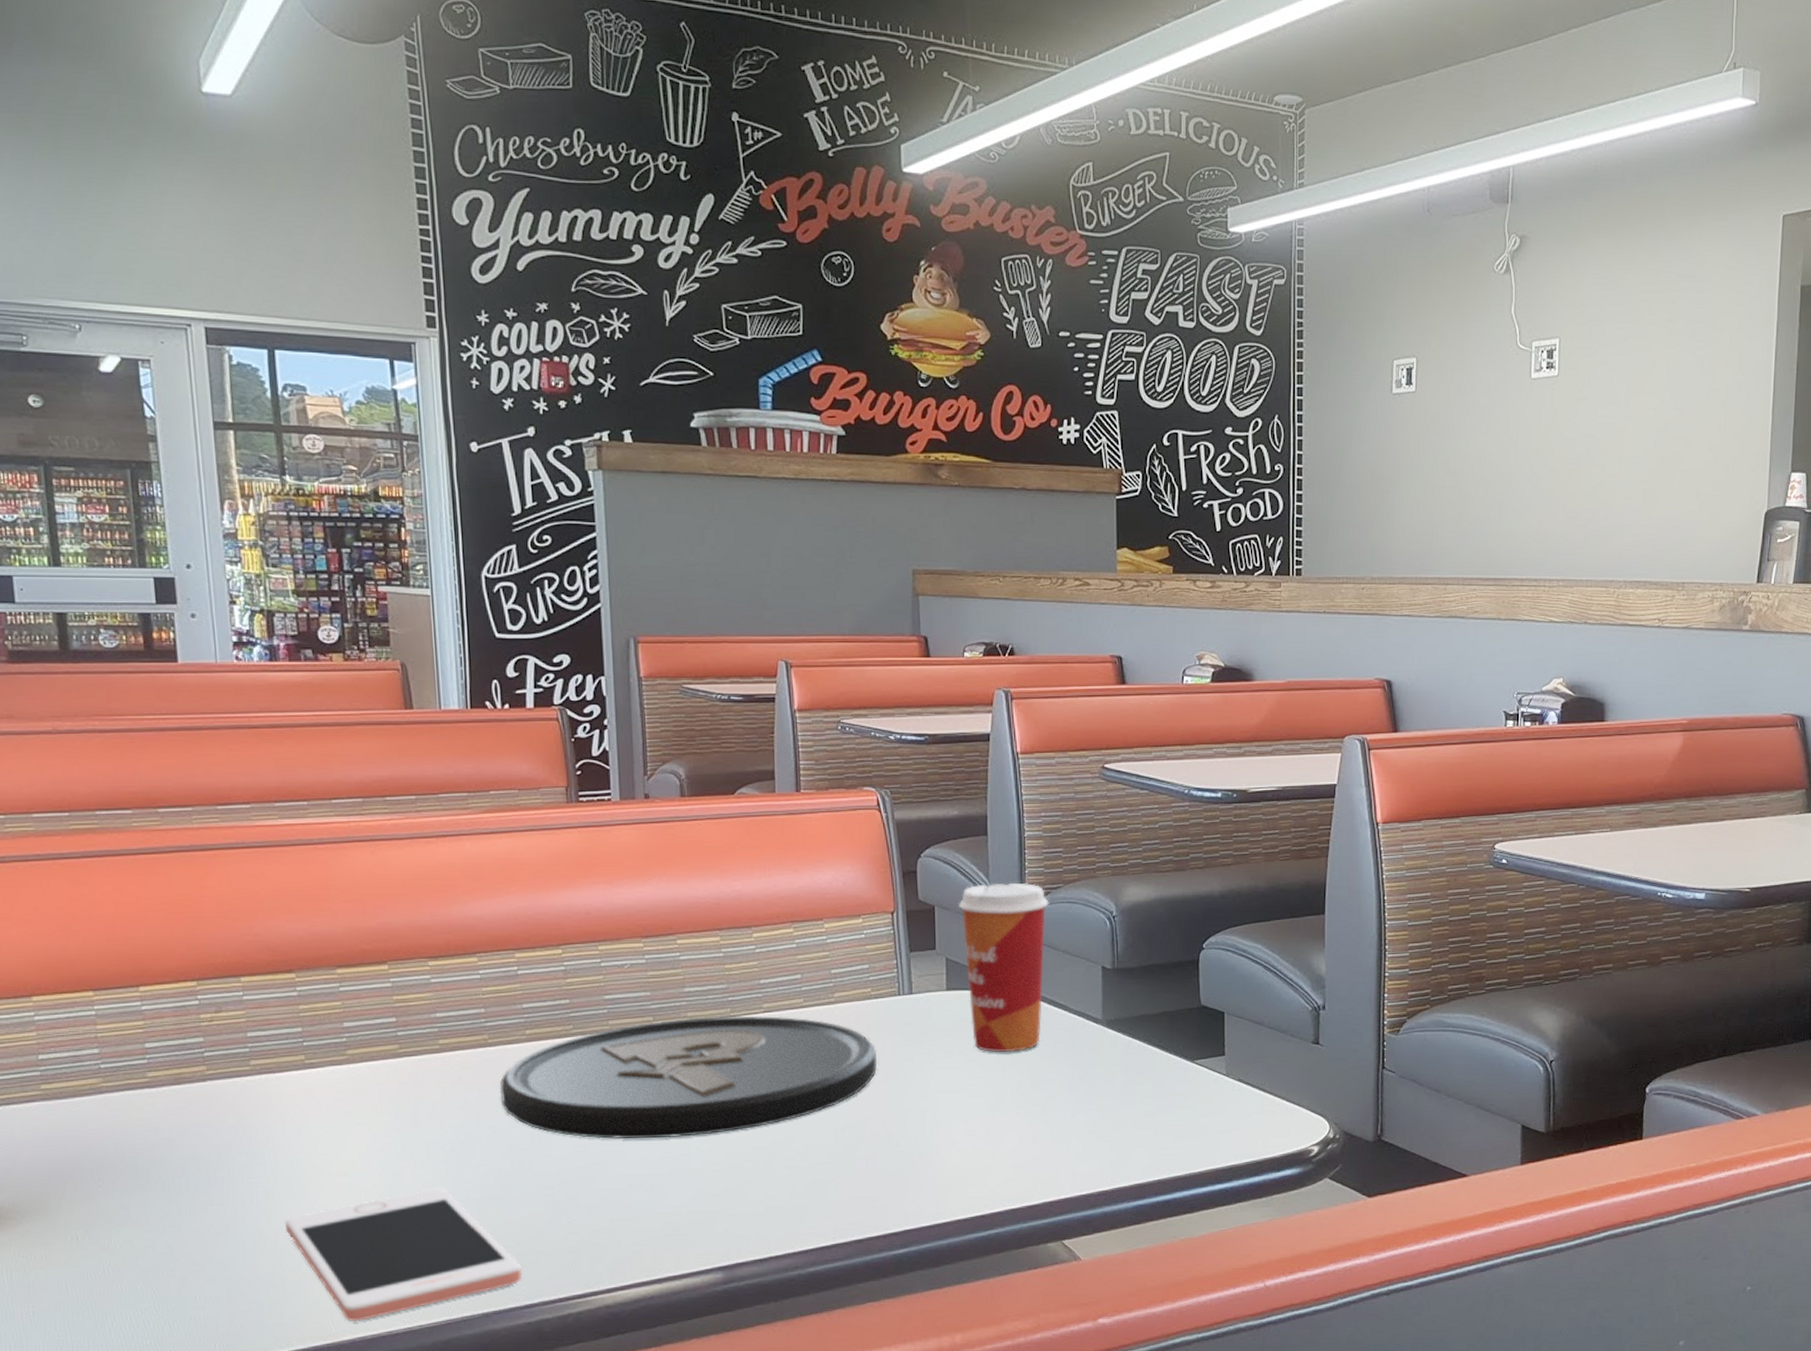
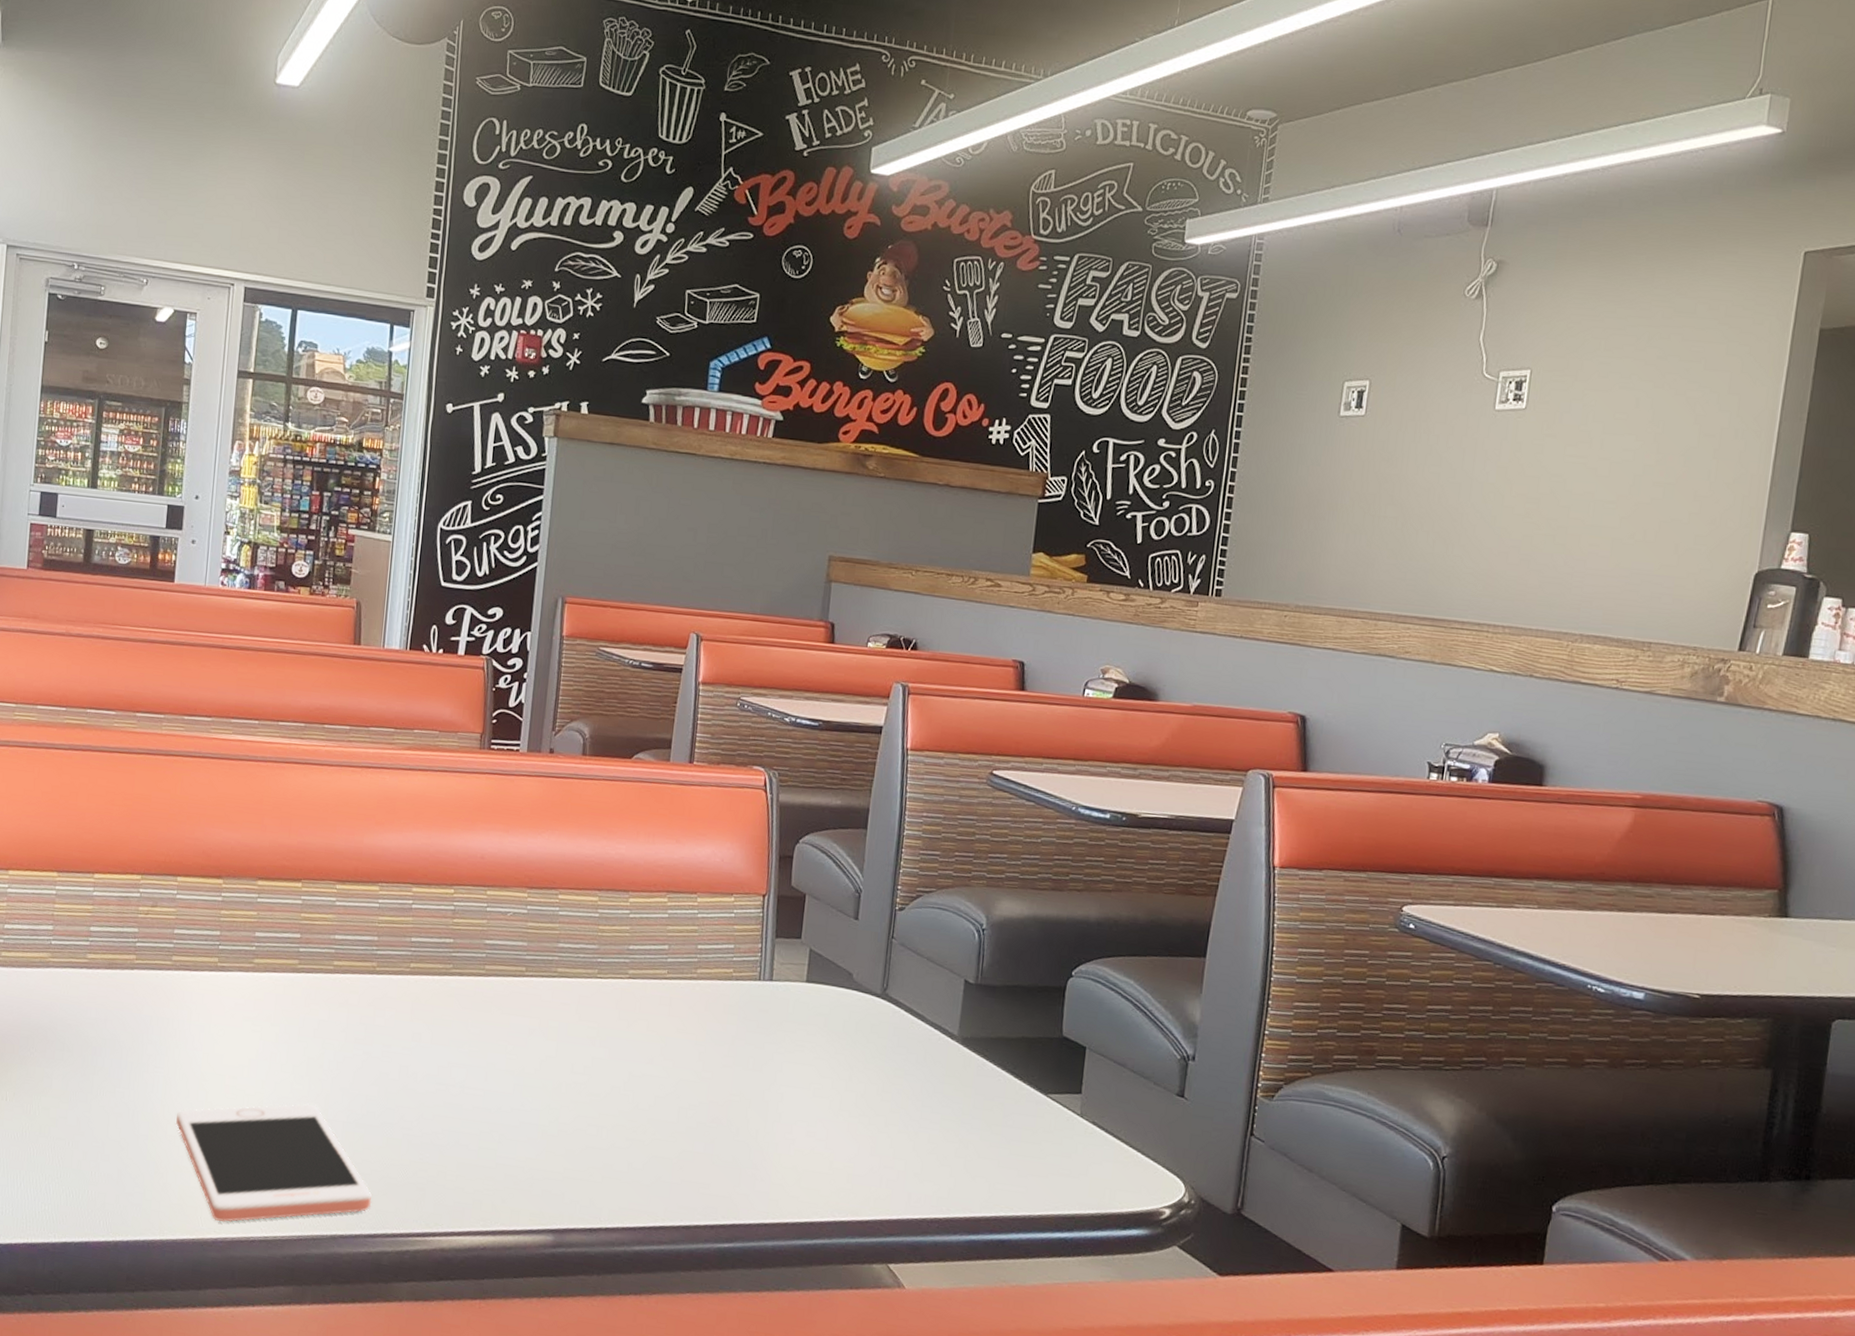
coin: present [499,1016,877,1139] -> none [379,972,730,1094]
paper cup: present [959,882,1049,1053] -> none [825,878,920,1057]

